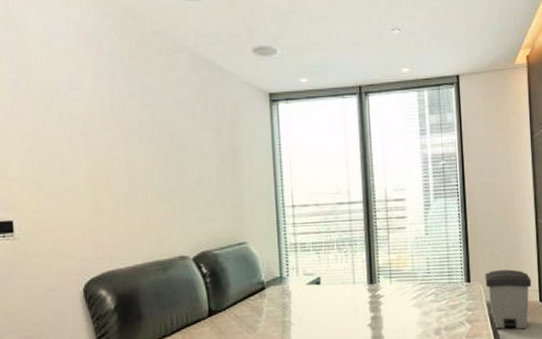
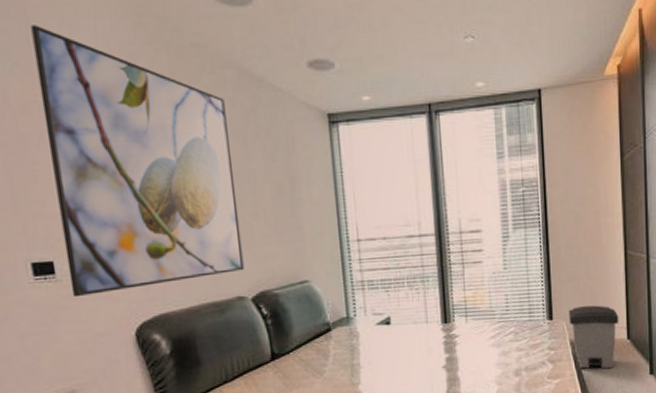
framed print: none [11,13,188,255] -> present [31,25,244,298]

